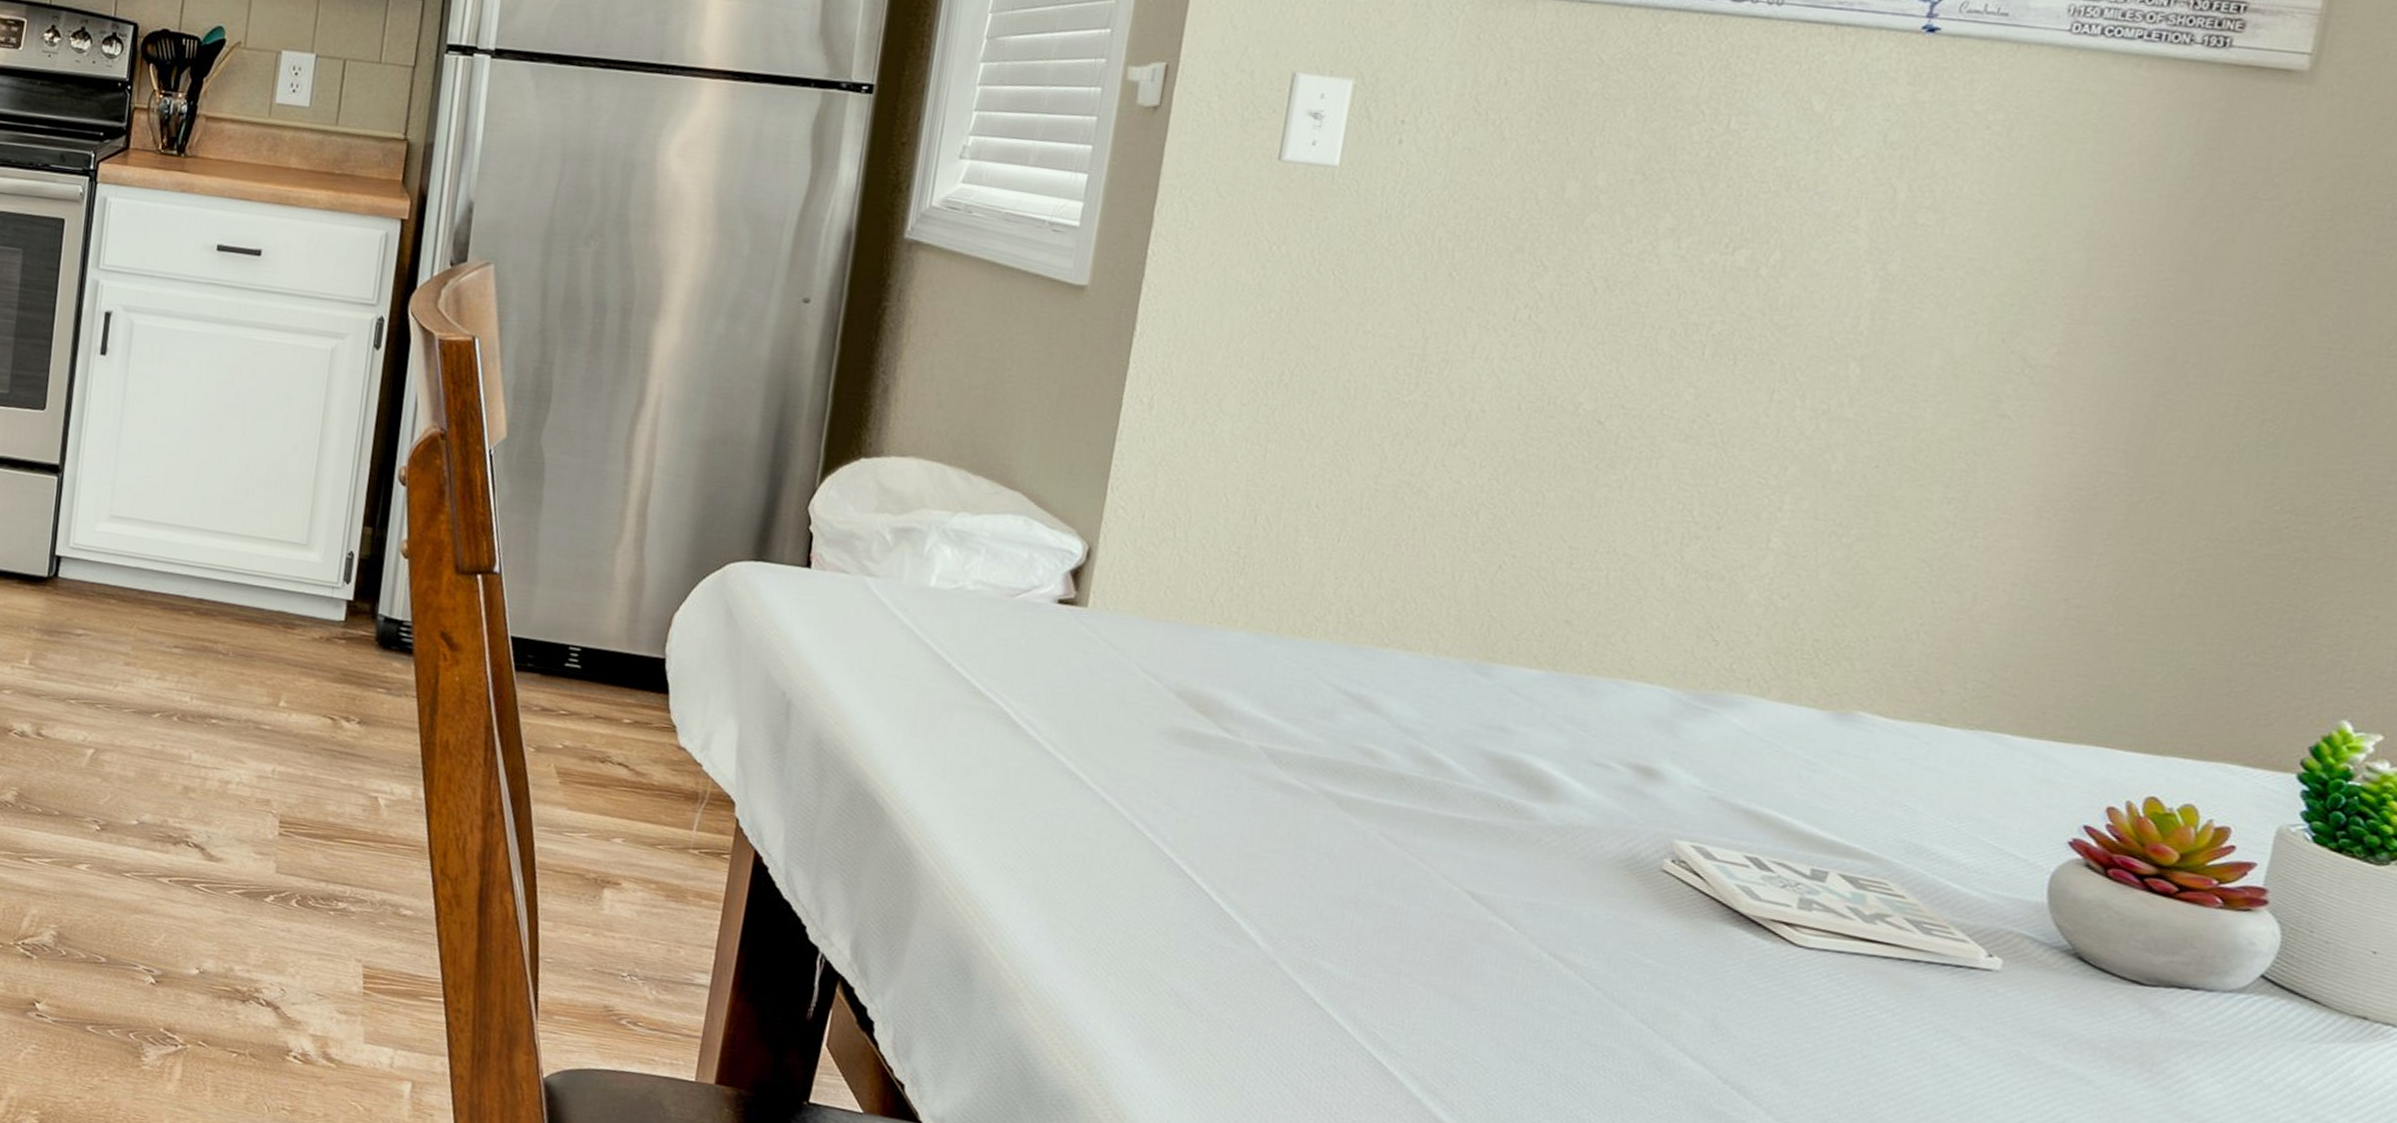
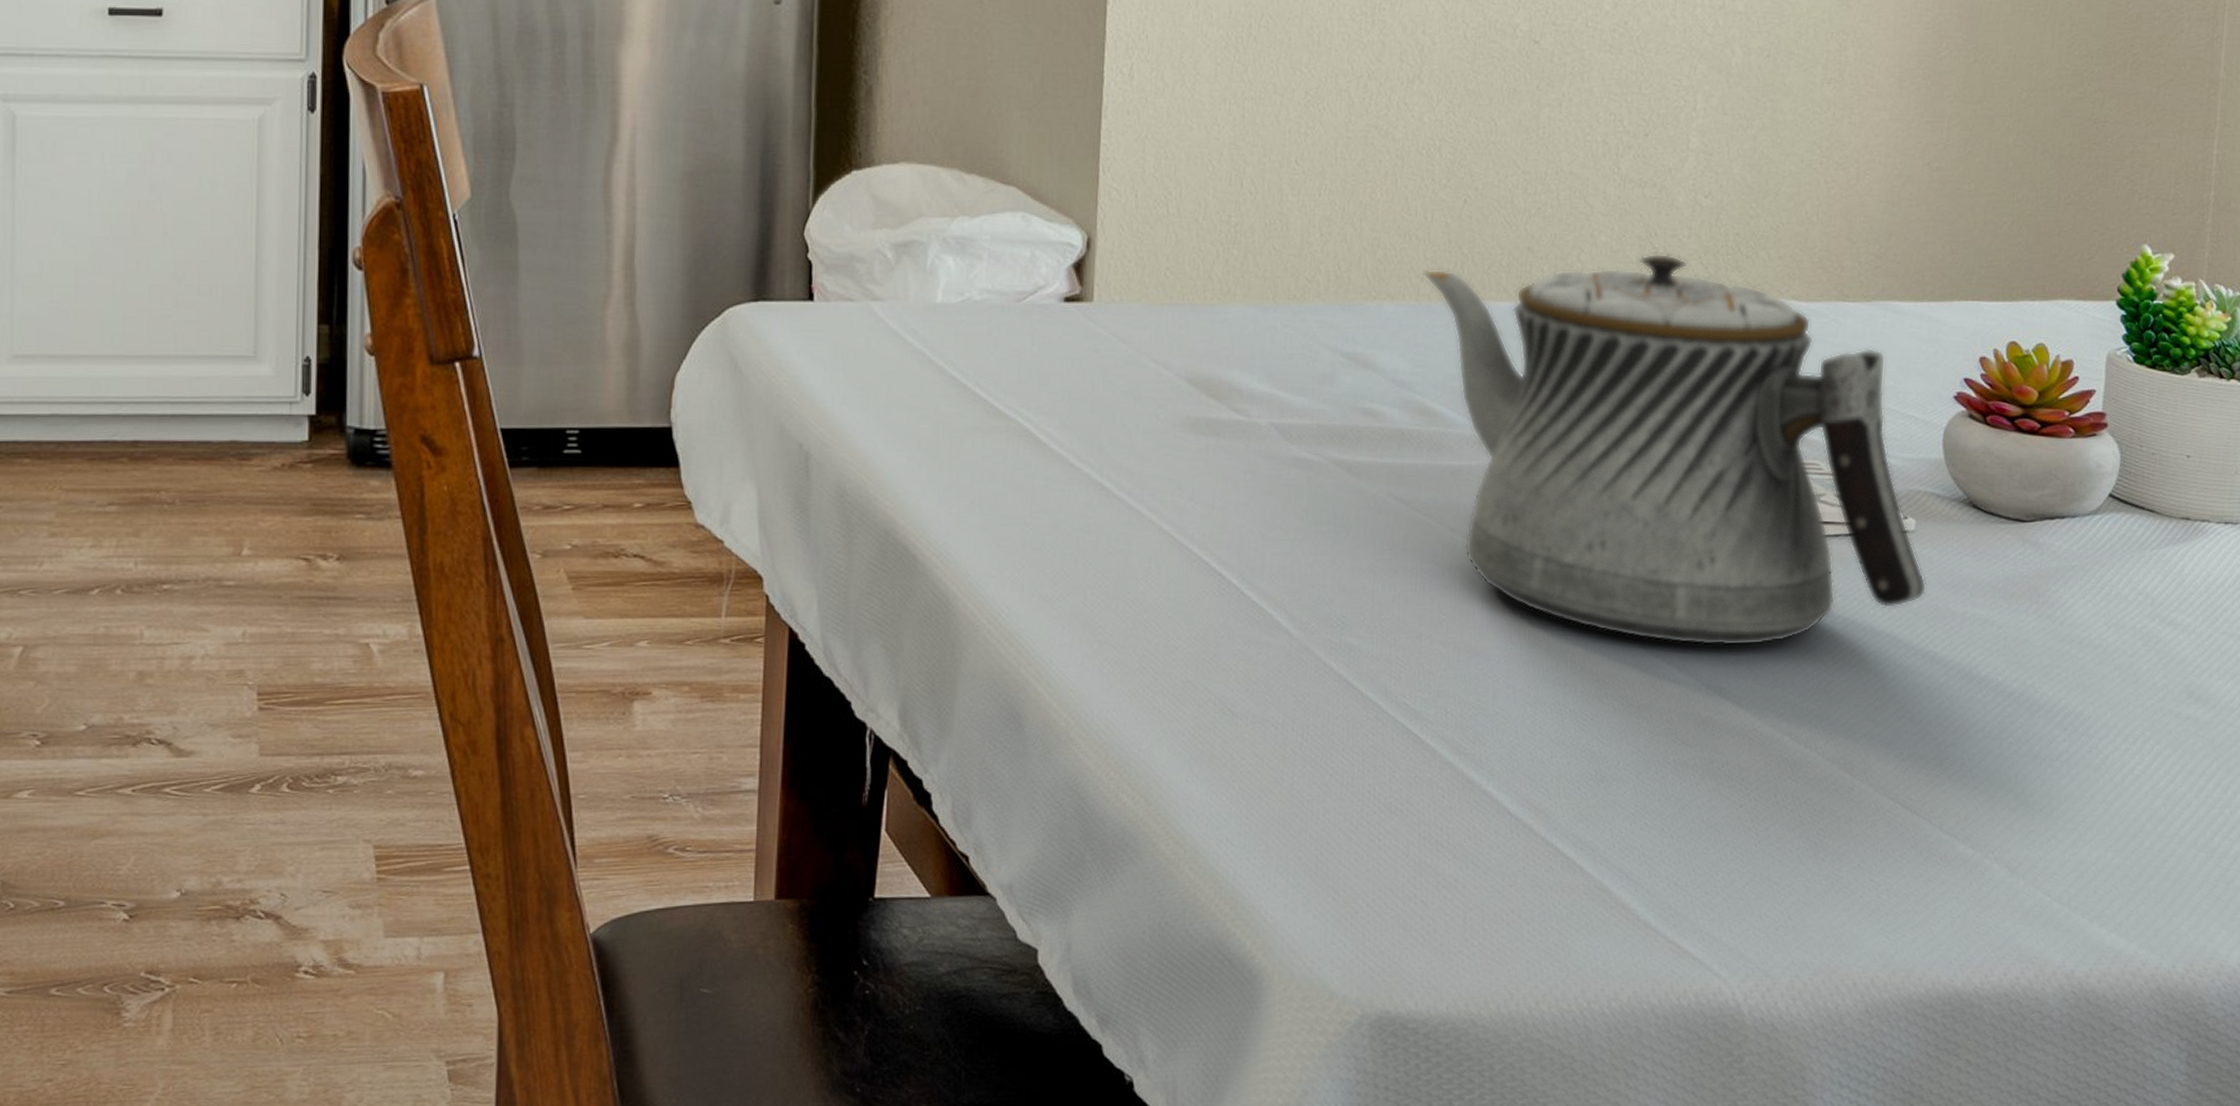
teapot: none [1443,626,2009,1054] -> present [1422,253,1927,647]

